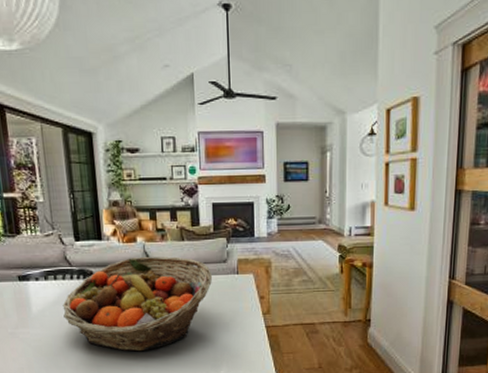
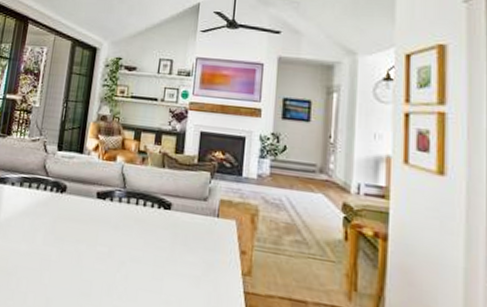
fruit basket: present [62,256,212,352] -> none [27,177,189,292]

